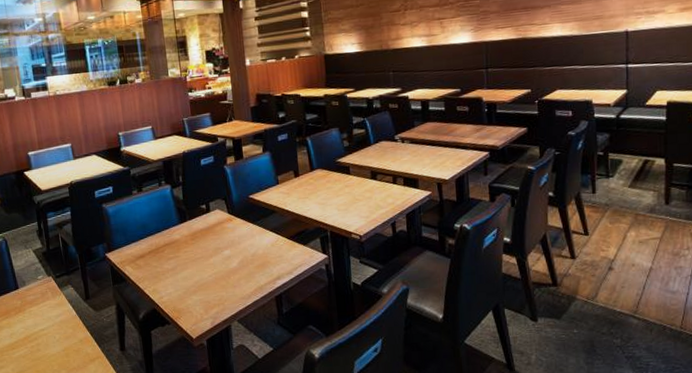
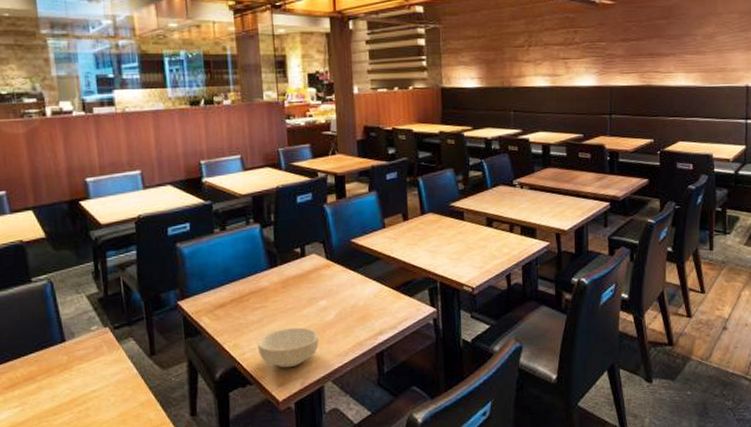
cereal bowl: none [173,274,225,310] -> present [258,327,319,368]

